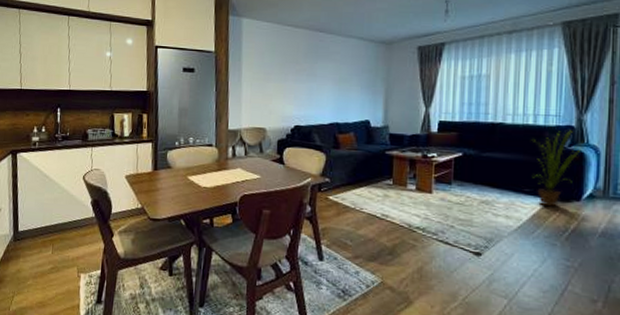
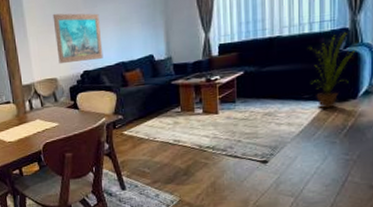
wall art: none [270,62,319,116] -> present [52,13,103,64]

